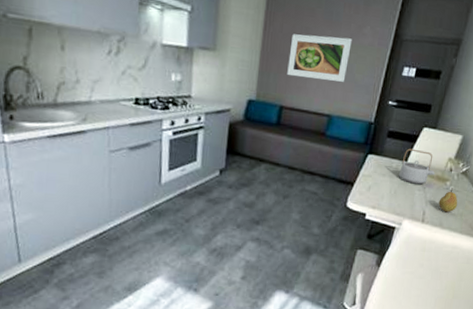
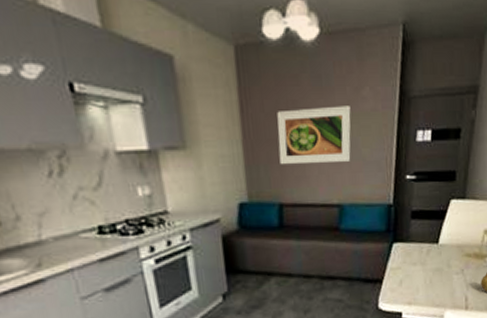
teapot: present [399,148,436,185] -> none [432,227,472,268]

